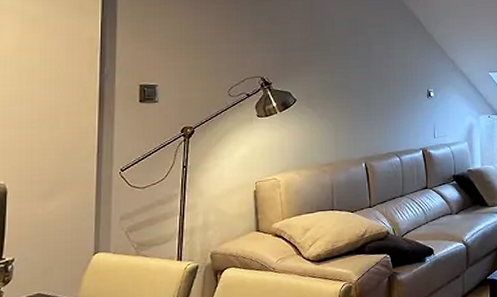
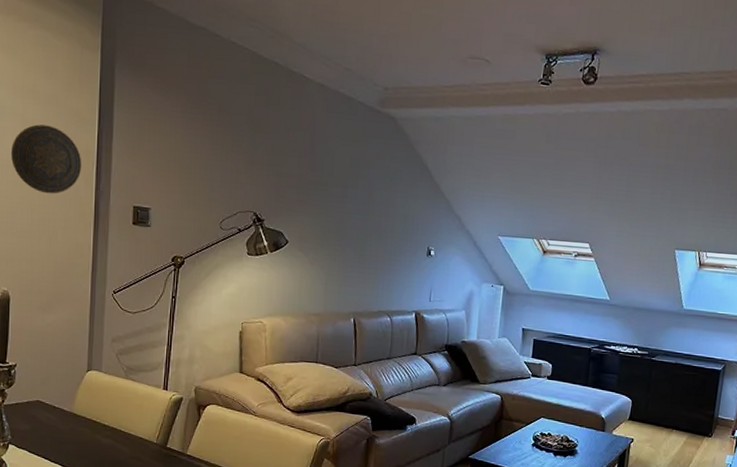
decorative plate: none [10,19,86,83] -> present [11,124,82,194]

